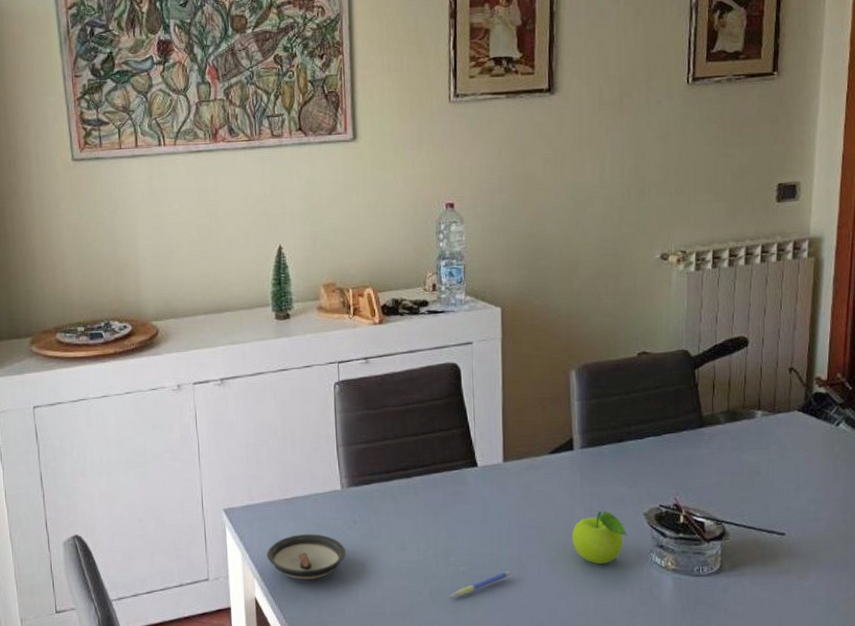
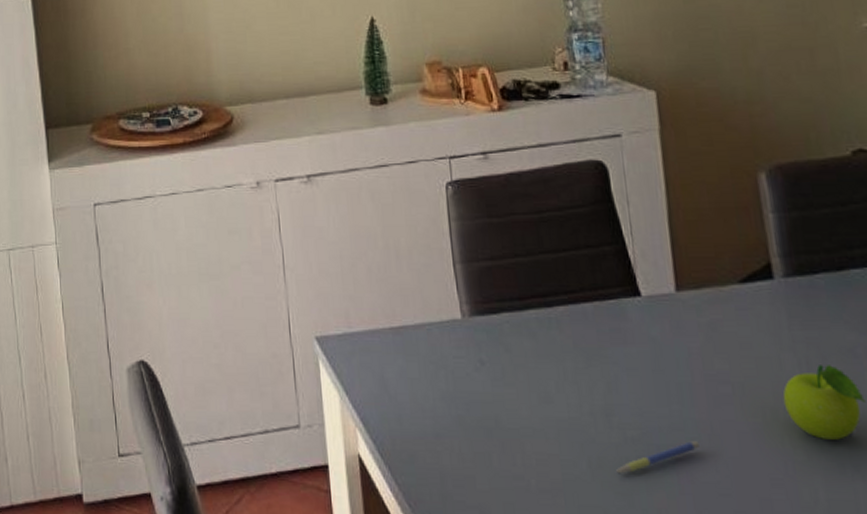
saucer: present [267,534,346,580] -> none [371,375,473,435]

